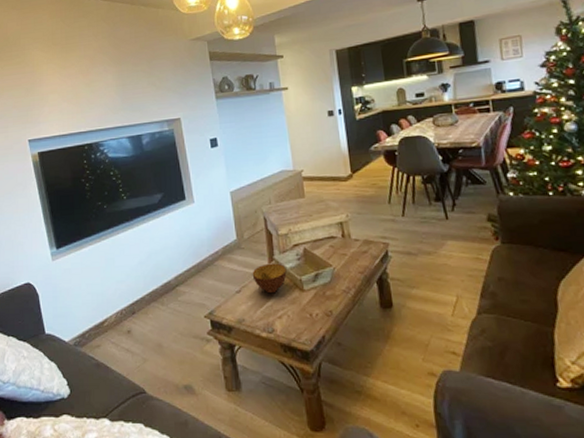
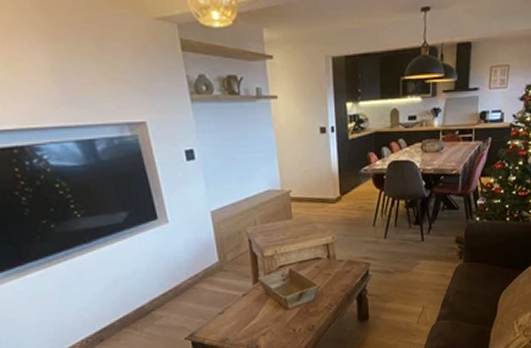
bowl: present [252,263,287,294] -> none [235,284,272,313]

